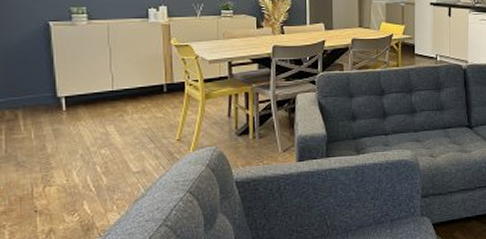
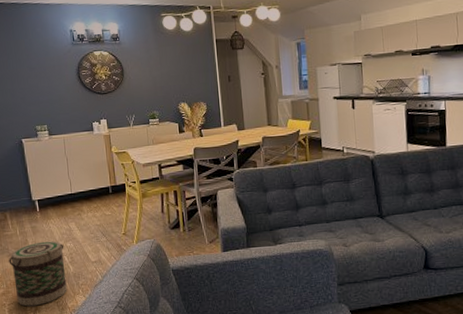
basket: none [16,146,97,228] -> present [9,241,67,307]

